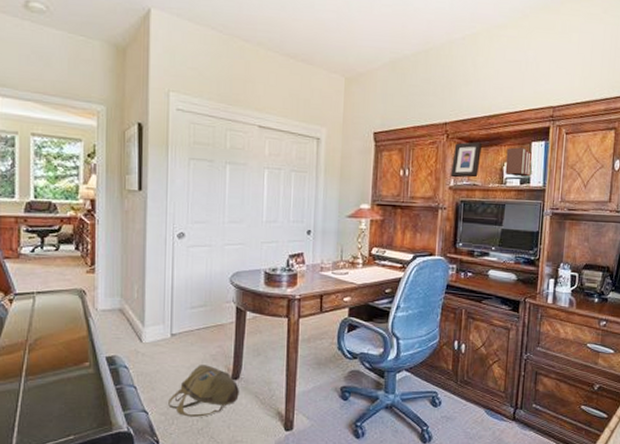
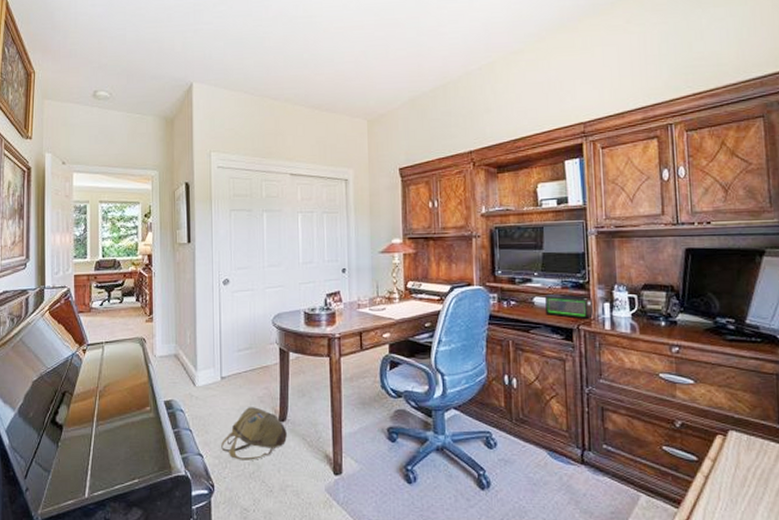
picture frame: present [451,142,483,178] -> none [481,166,512,205]
speaker: none [498,267,540,294] -> present [545,293,593,320]
books: present [505,147,532,177] -> none [538,167,568,197]

